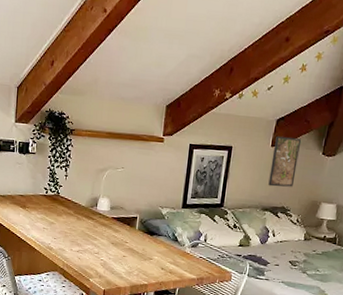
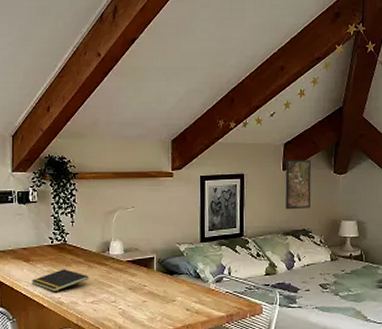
notepad: none [26,218,77,238] -> present [32,269,89,292]

